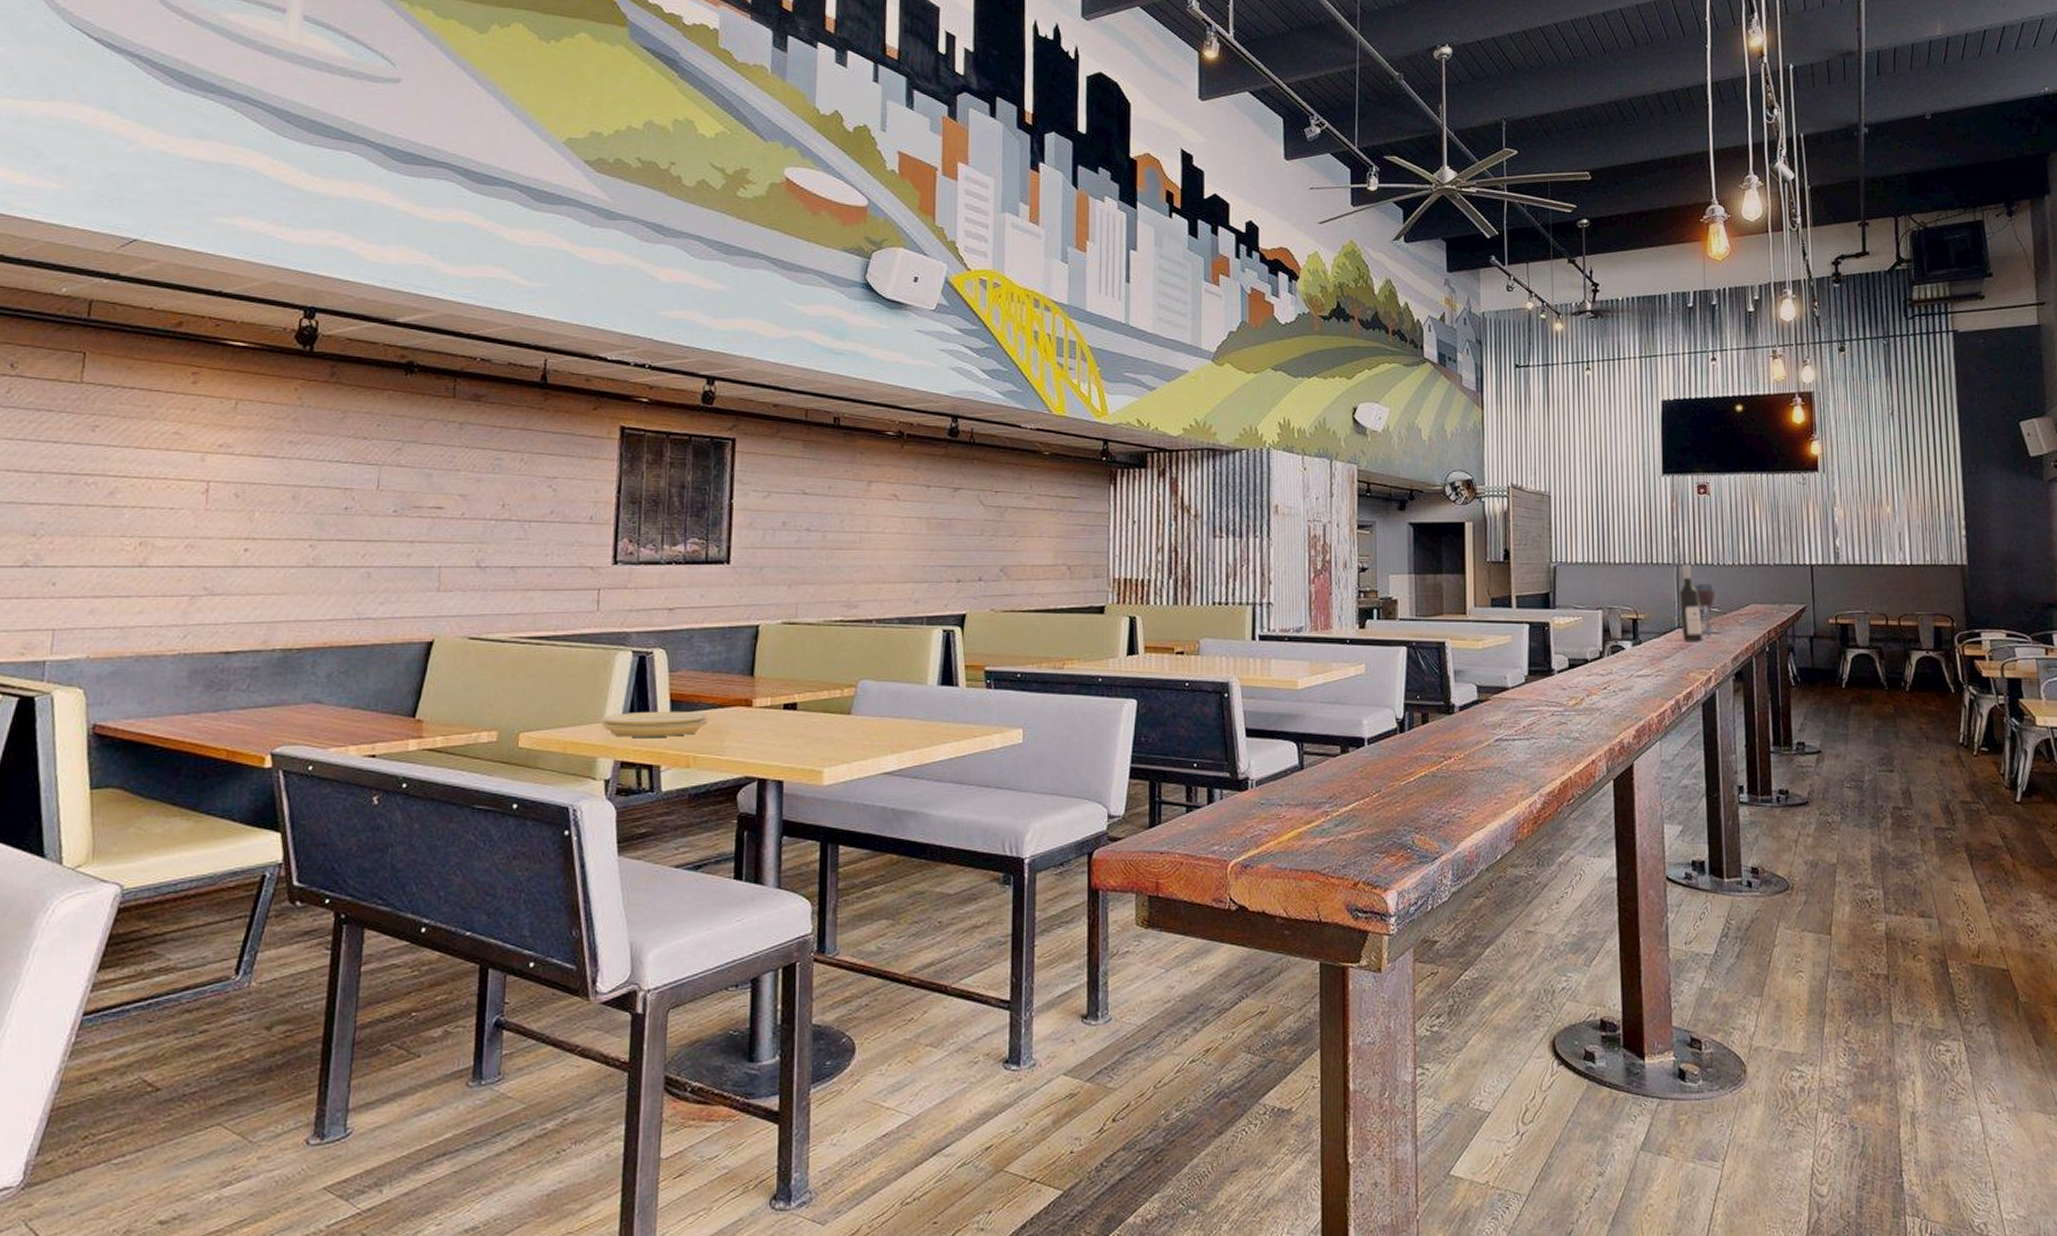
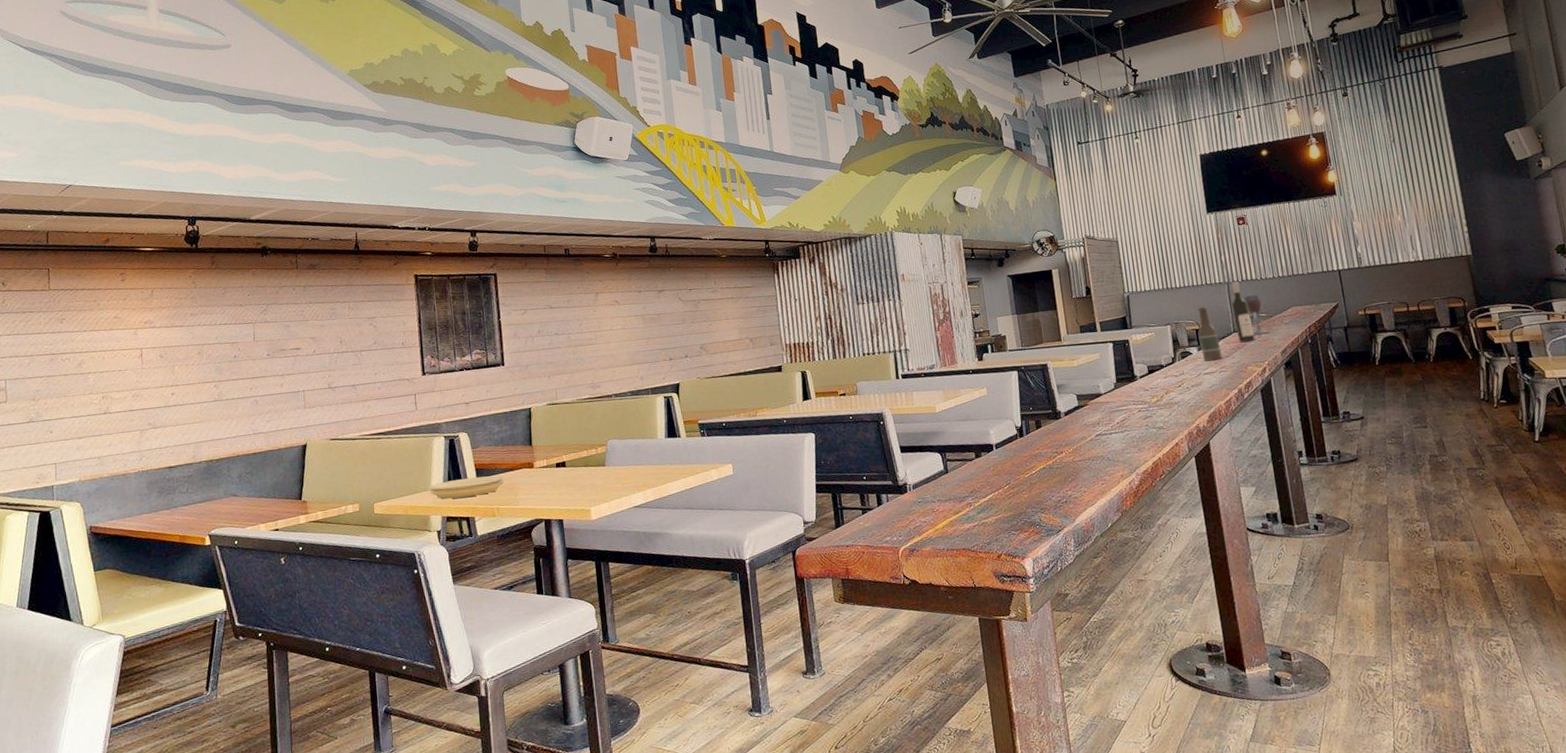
beer bottle: none [1635,591,1661,661] -> present [1197,306,1223,362]

